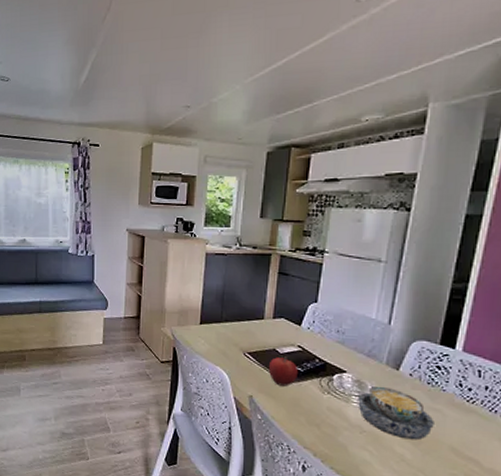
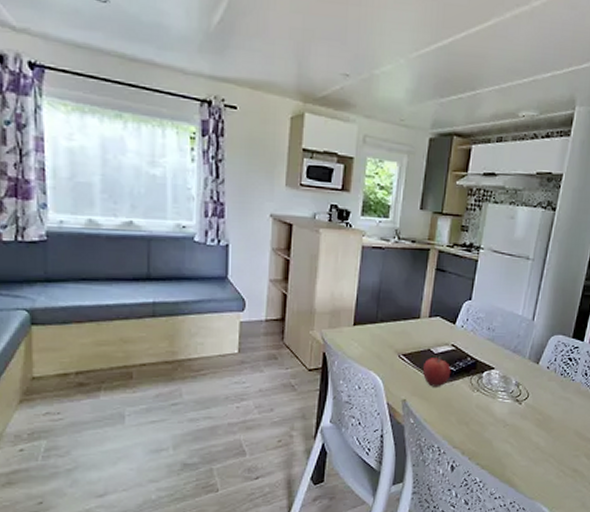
bowl: present [358,386,434,440] -> none [503,380,564,428]

